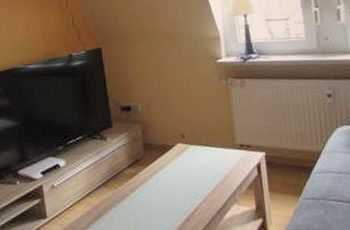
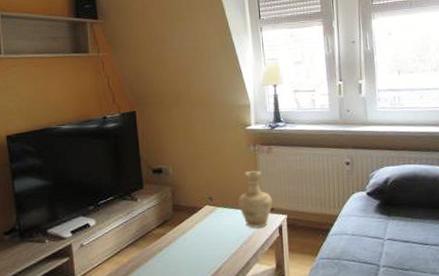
vase: none [211,105,249,167] -> present [237,170,272,228]

